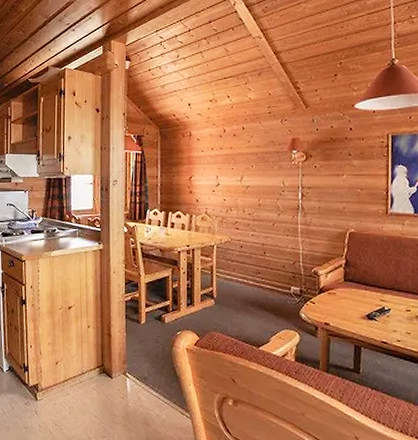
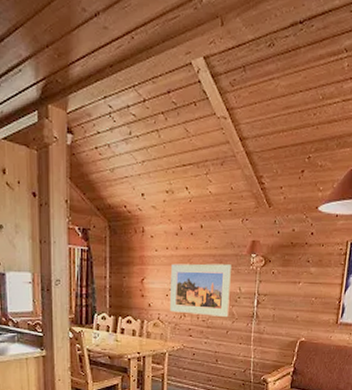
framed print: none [217,161,274,211] -> present [170,263,231,318]

